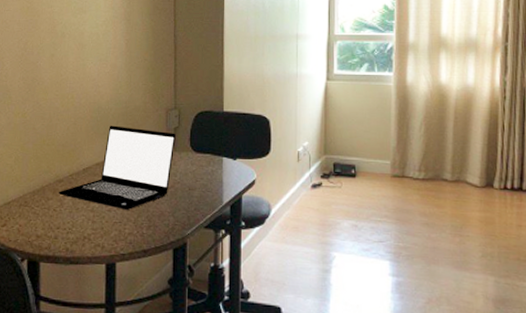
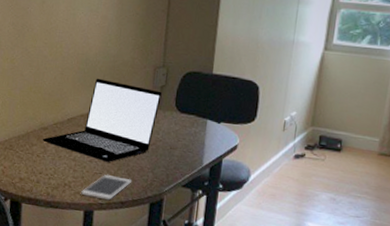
smartphone: none [102,222,152,250] -> present [81,174,131,201]

